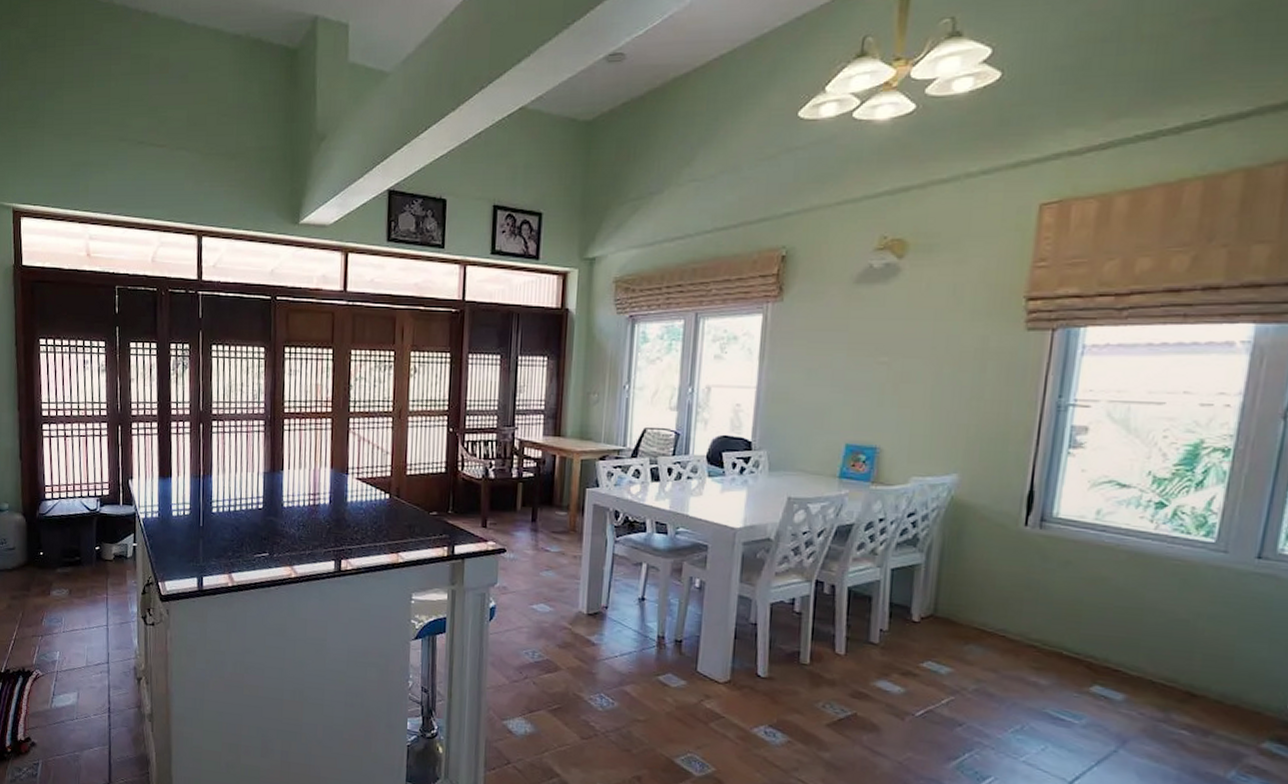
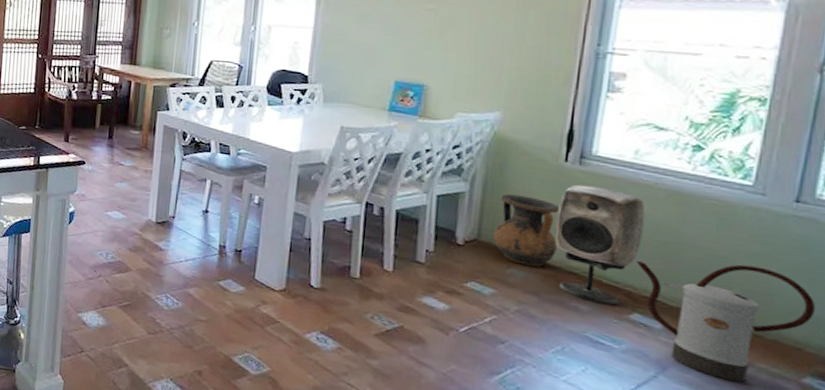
vase: none [950,563,1019,641] -> present [493,193,559,267]
speaker: none [1014,550,1107,678] -> present [555,184,645,305]
watering can: none [1097,627,1276,751] -> present [636,261,816,382]

